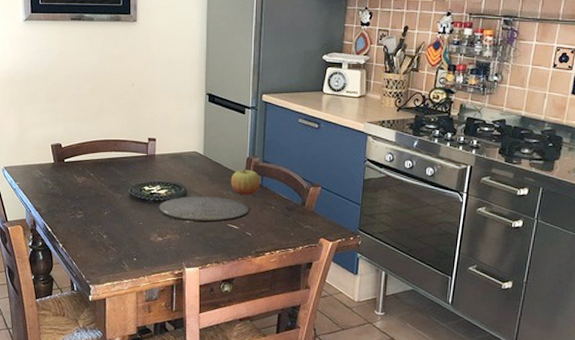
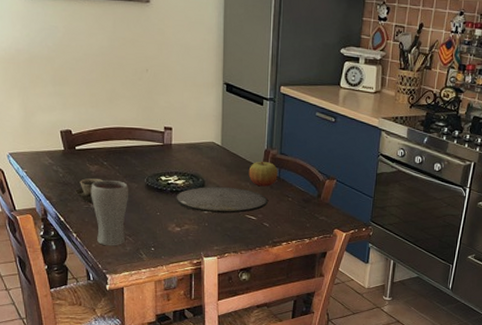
cup: none [62,190,90,213] -> present [75,178,104,202]
drinking glass: none [77,191,114,257] -> present [91,180,129,246]

